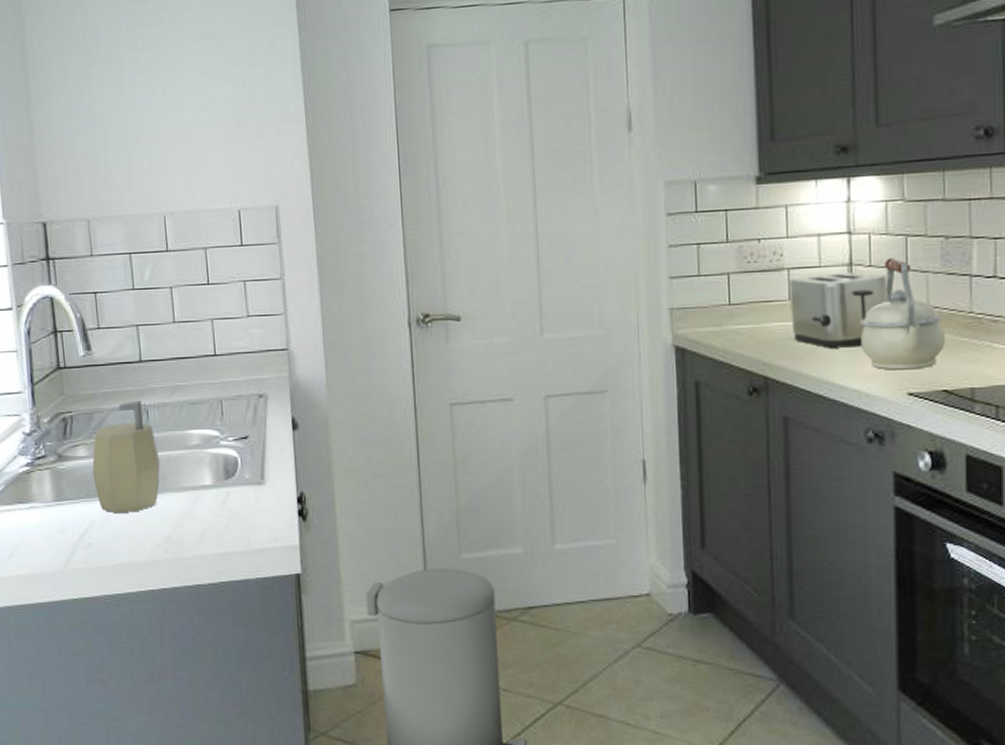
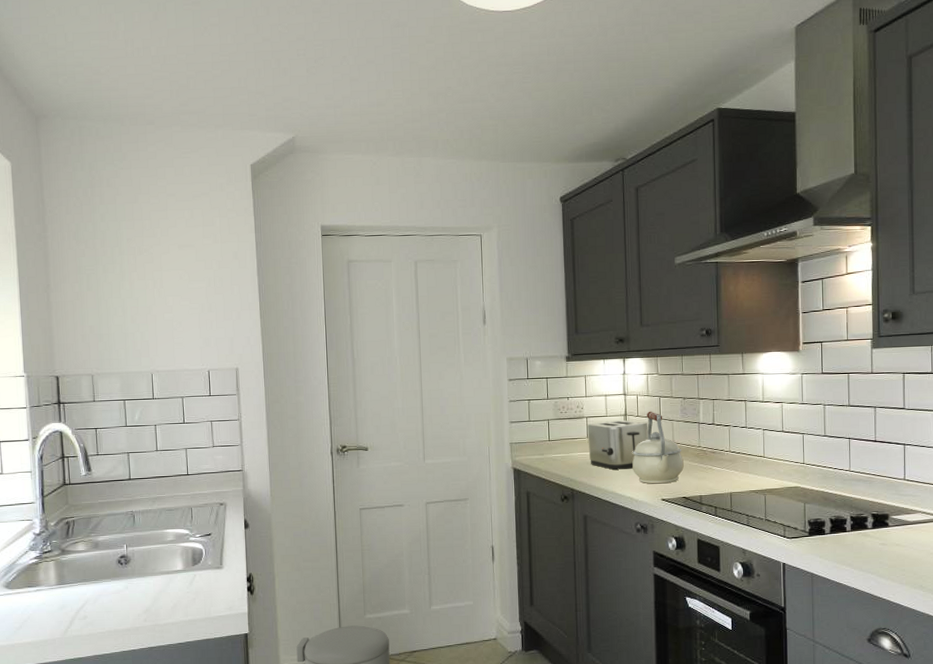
soap dispenser: present [92,400,161,514] -> none [89,508,143,593]

